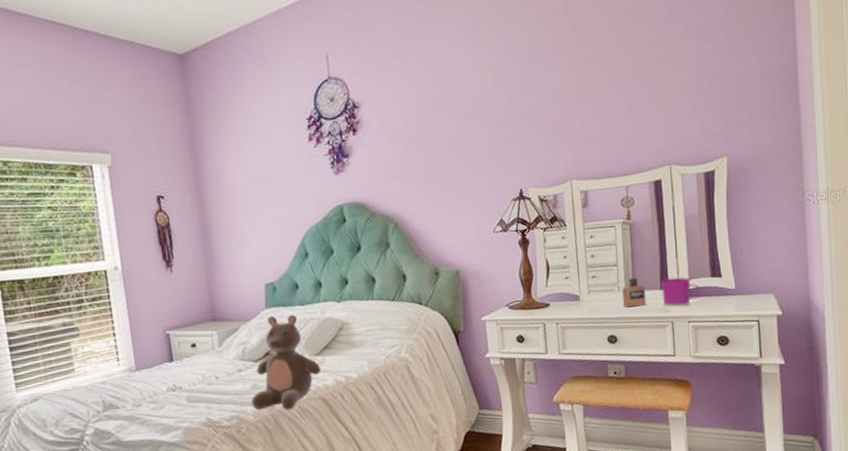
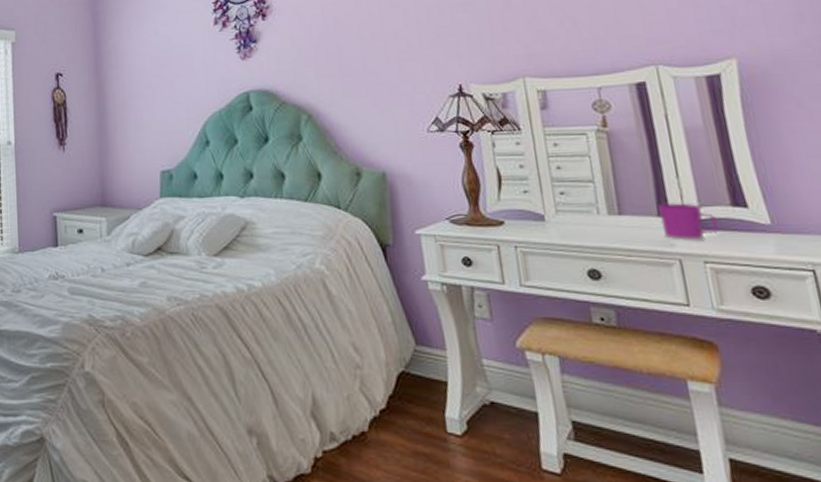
stuffed bear: present [251,314,322,410] -> none [139,206,220,317]
perfume: present [622,277,646,308] -> none [603,198,639,236]

